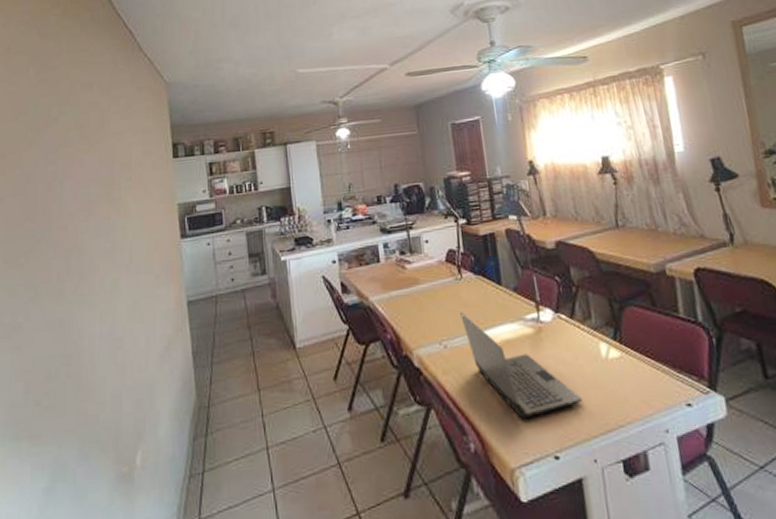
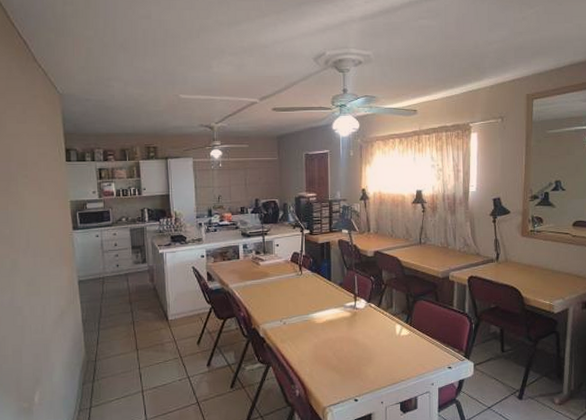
laptop computer: present [460,312,583,419] -> none [298,299,379,375]

